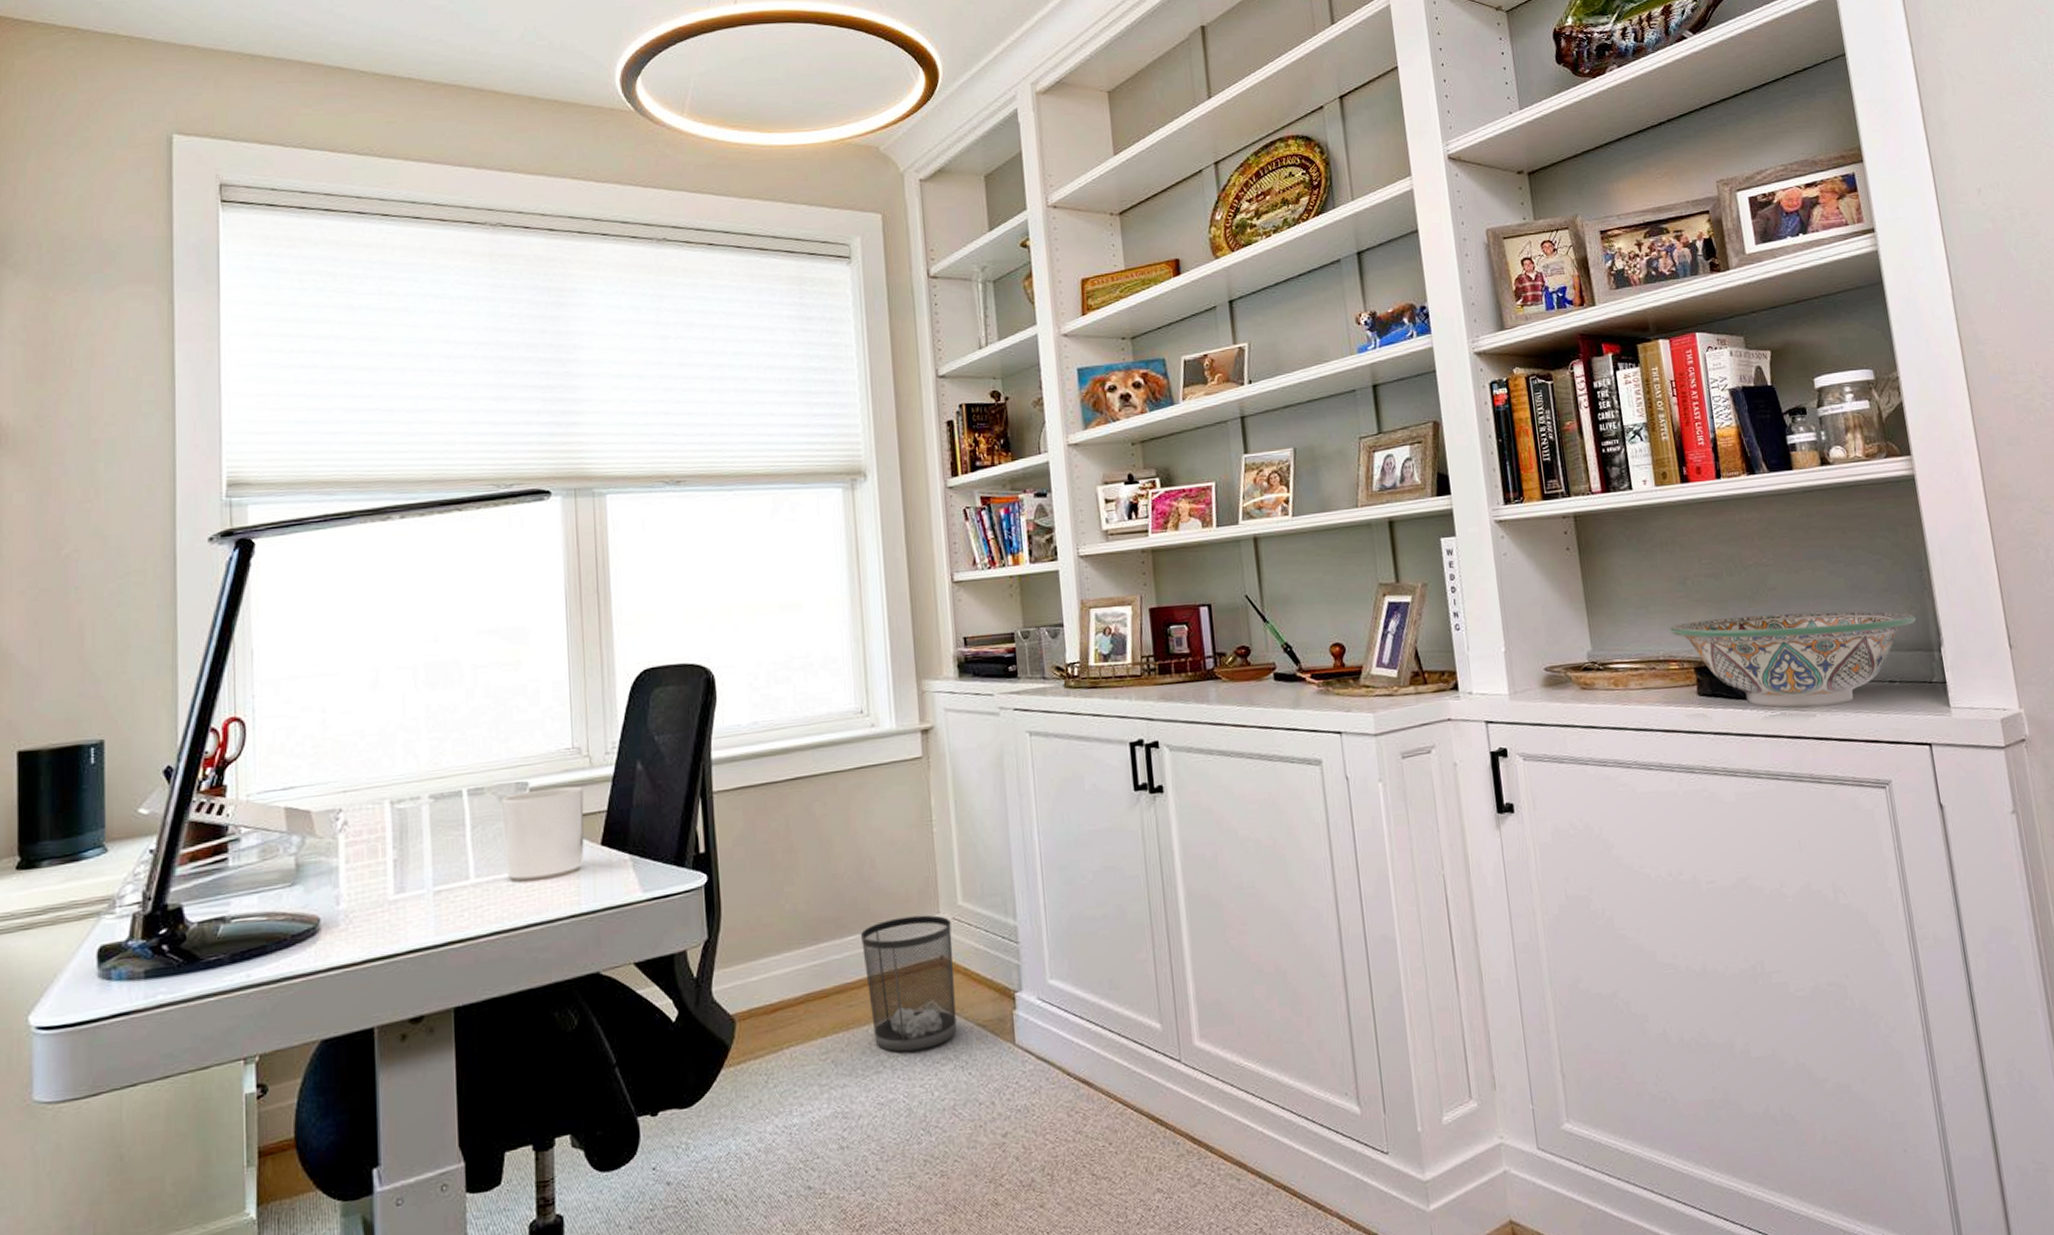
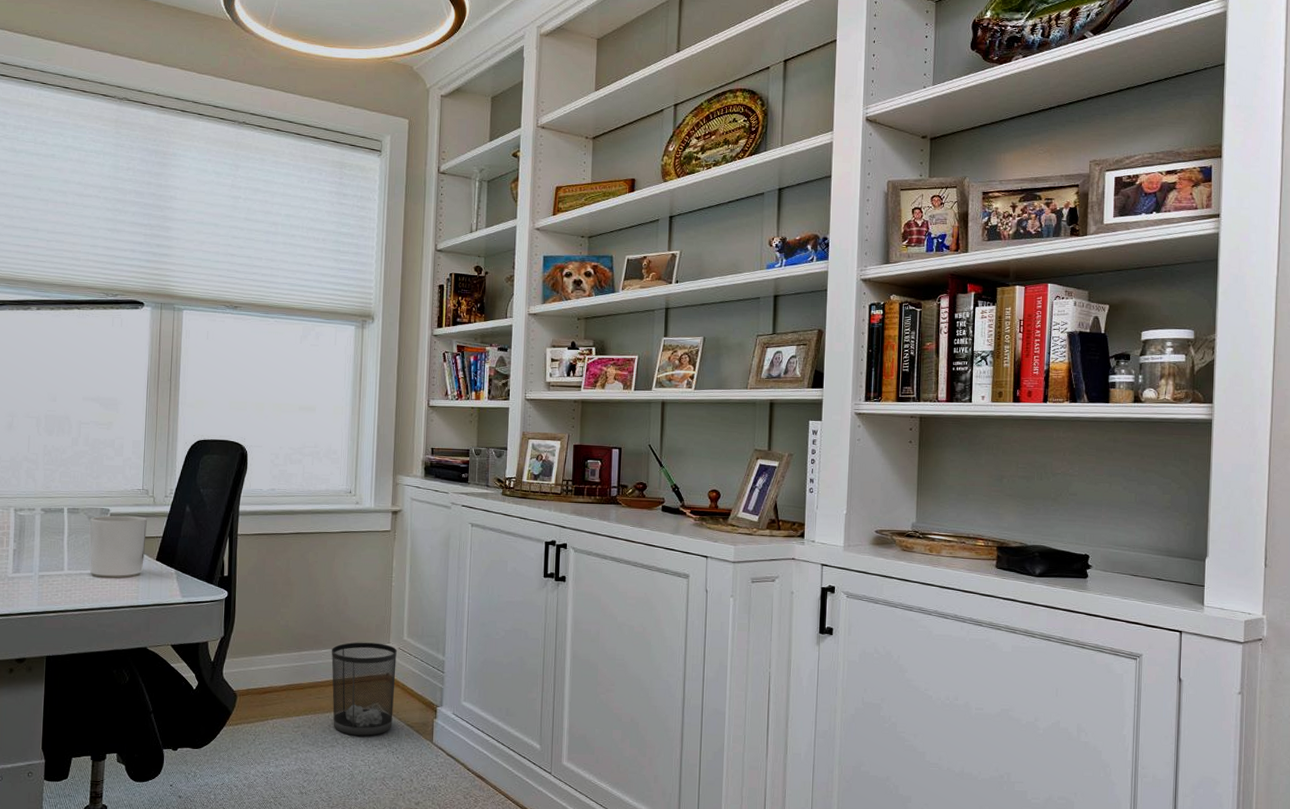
decorative bowl: present [1670,611,1917,708] -> none [982,511,1190,591]

